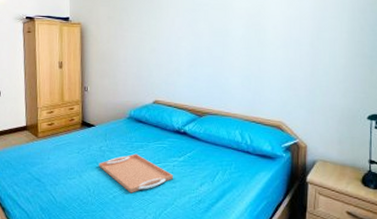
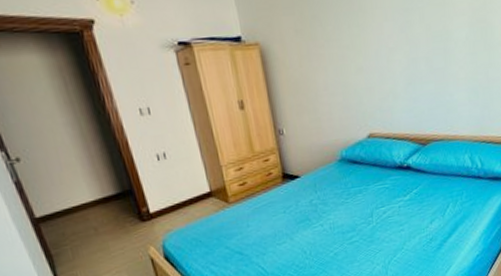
serving tray: present [99,153,174,193] -> none [312,201,401,246]

